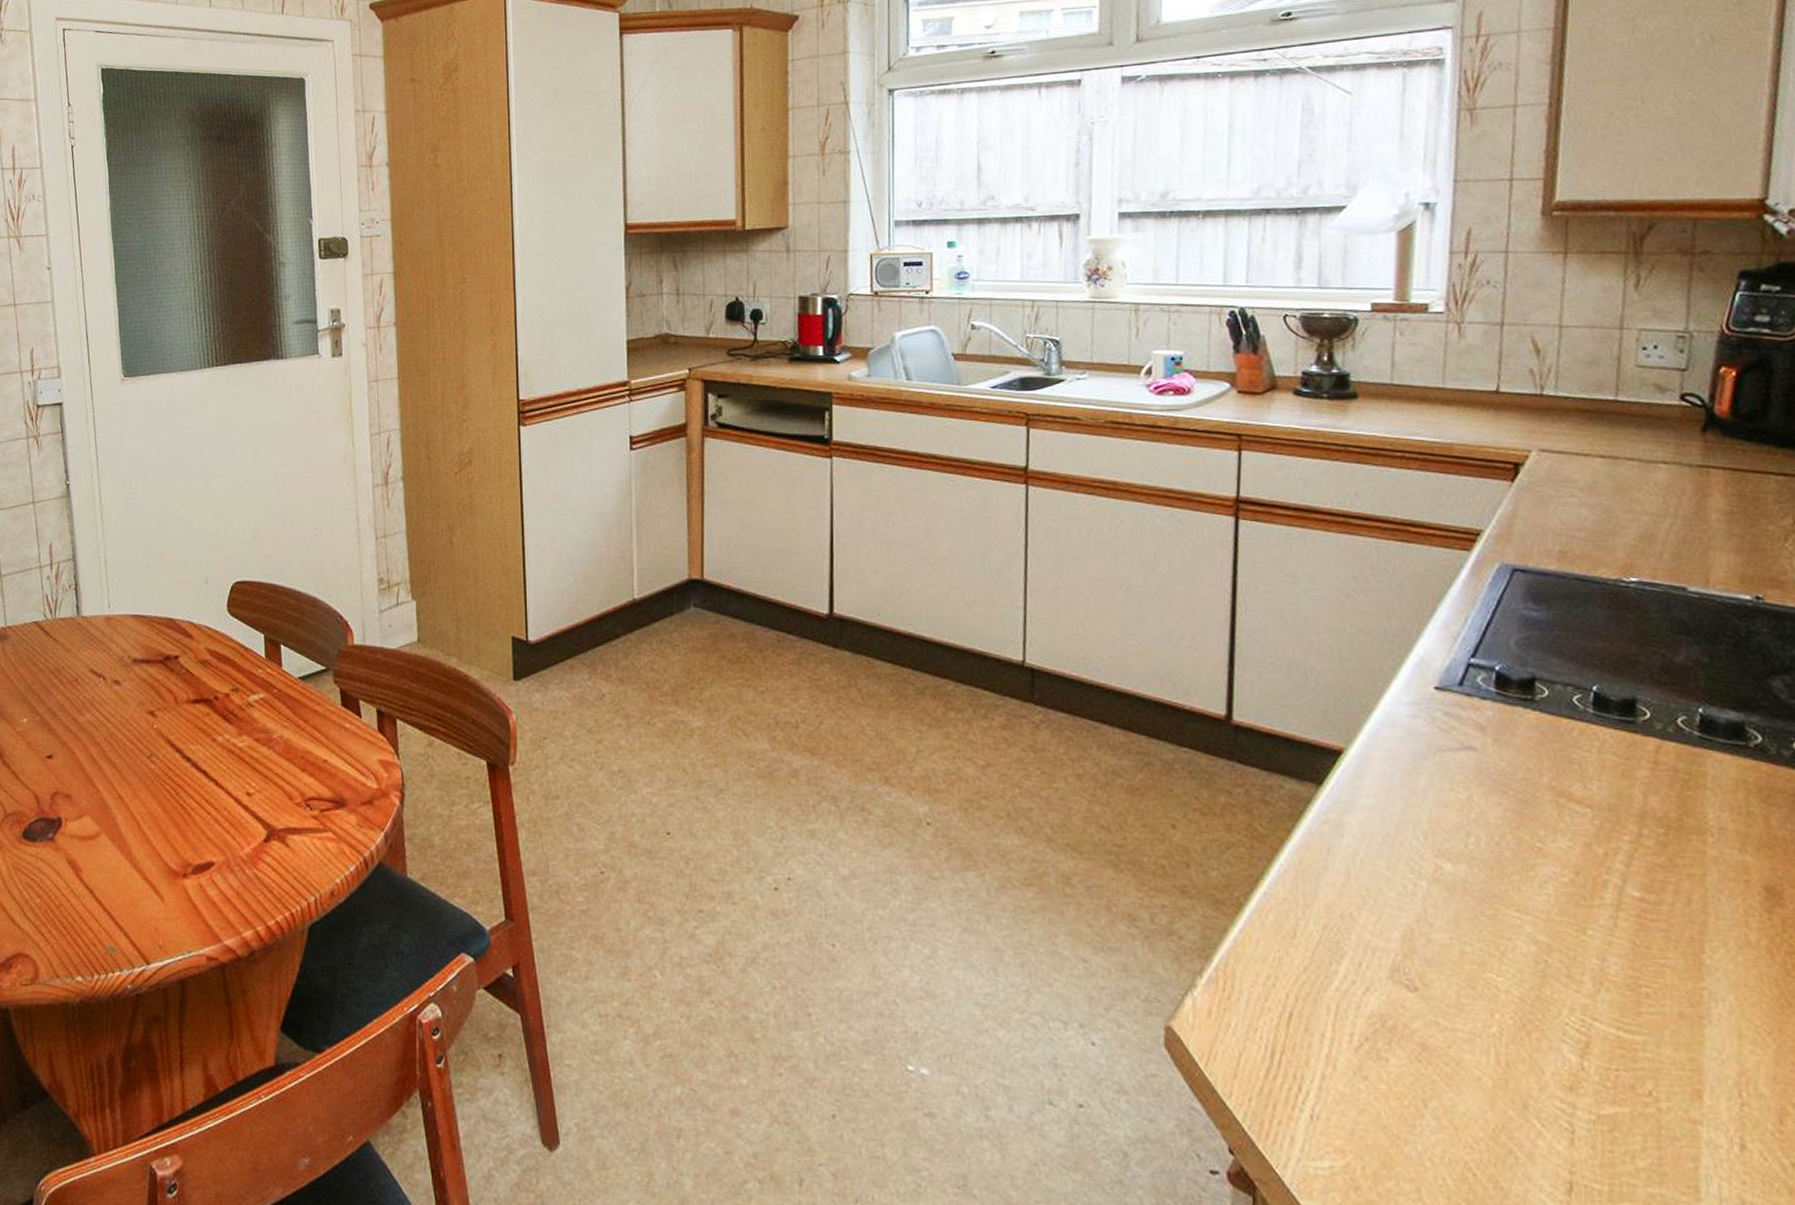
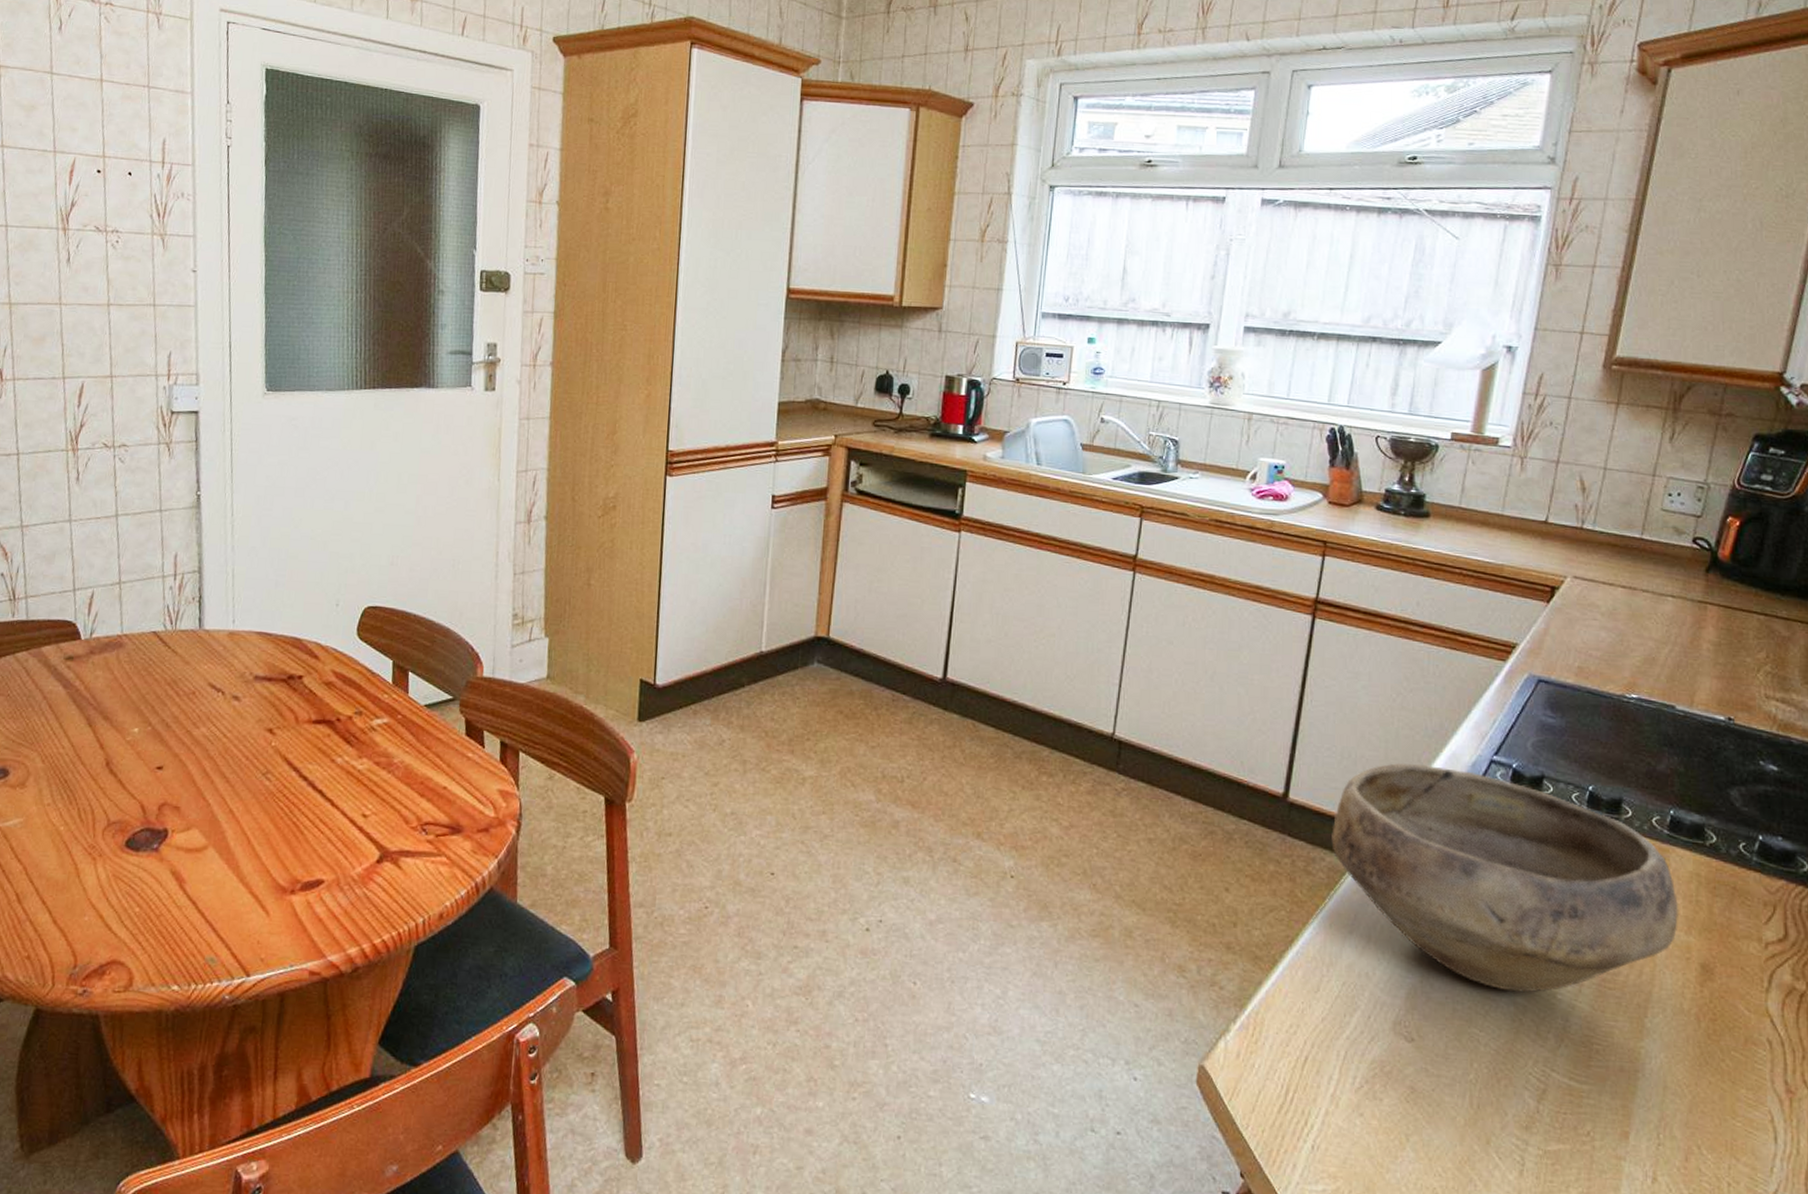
bowl: none [1287,672,1729,929] -> present [1331,762,1679,993]

